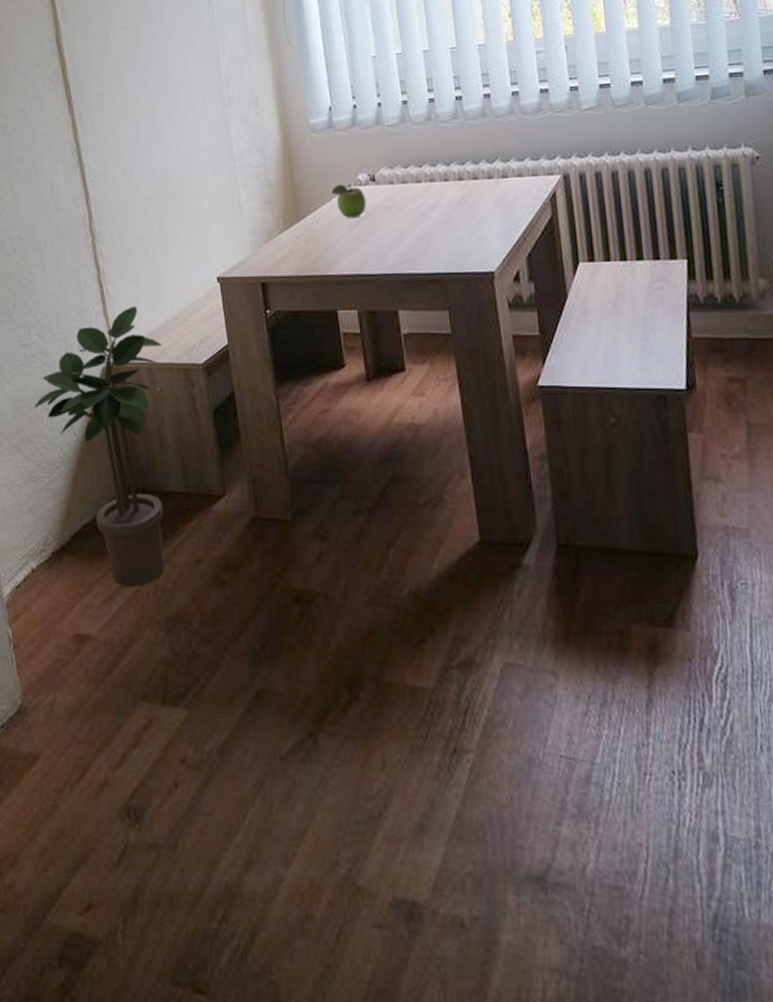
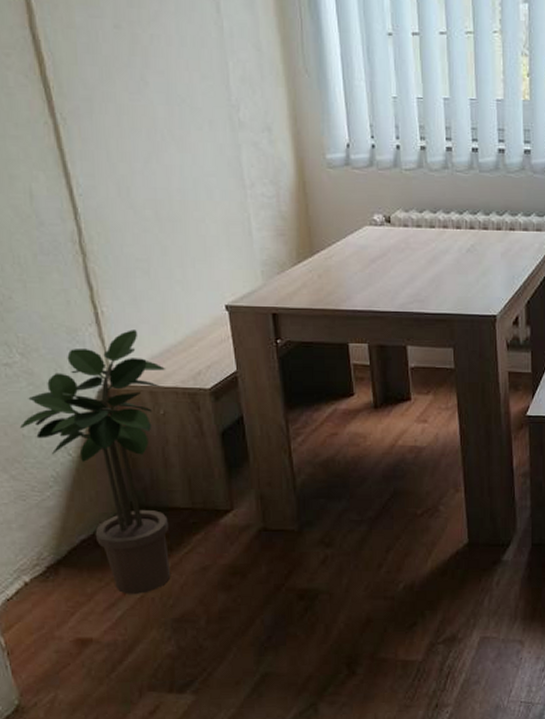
fruit: present [331,183,366,219] -> none [347,222,381,257]

